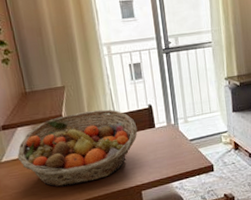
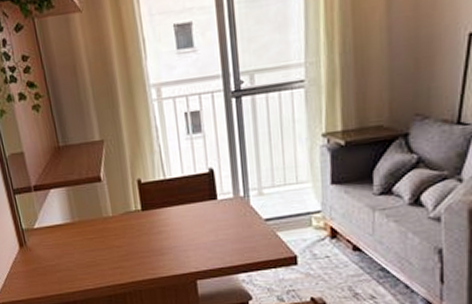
fruit basket: present [17,109,138,187] -> none [50,172,194,264]

